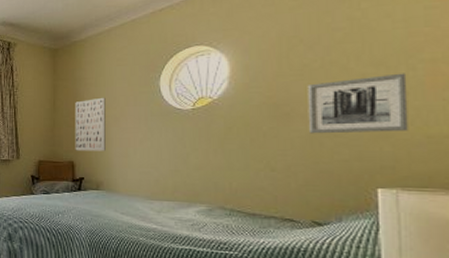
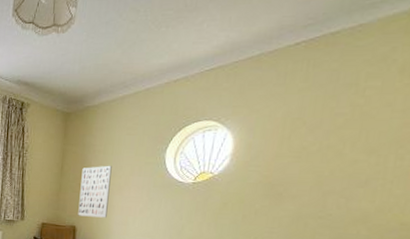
wall art: present [307,73,408,134] -> none [296,162,395,218]

